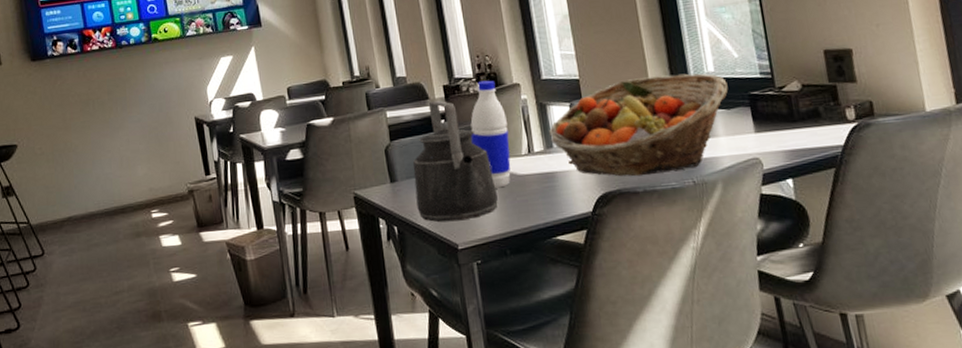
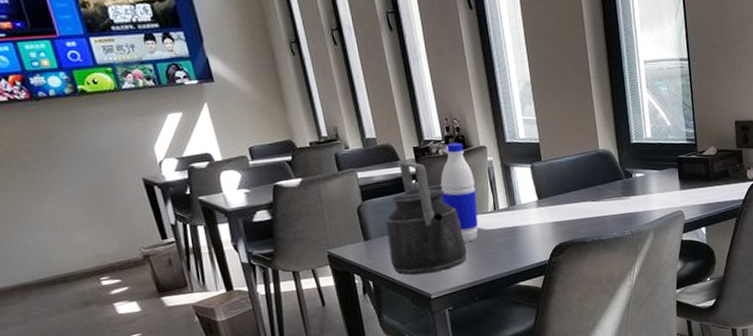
fruit basket: present [548,73,729,177] -> none [512,139,662,229]

